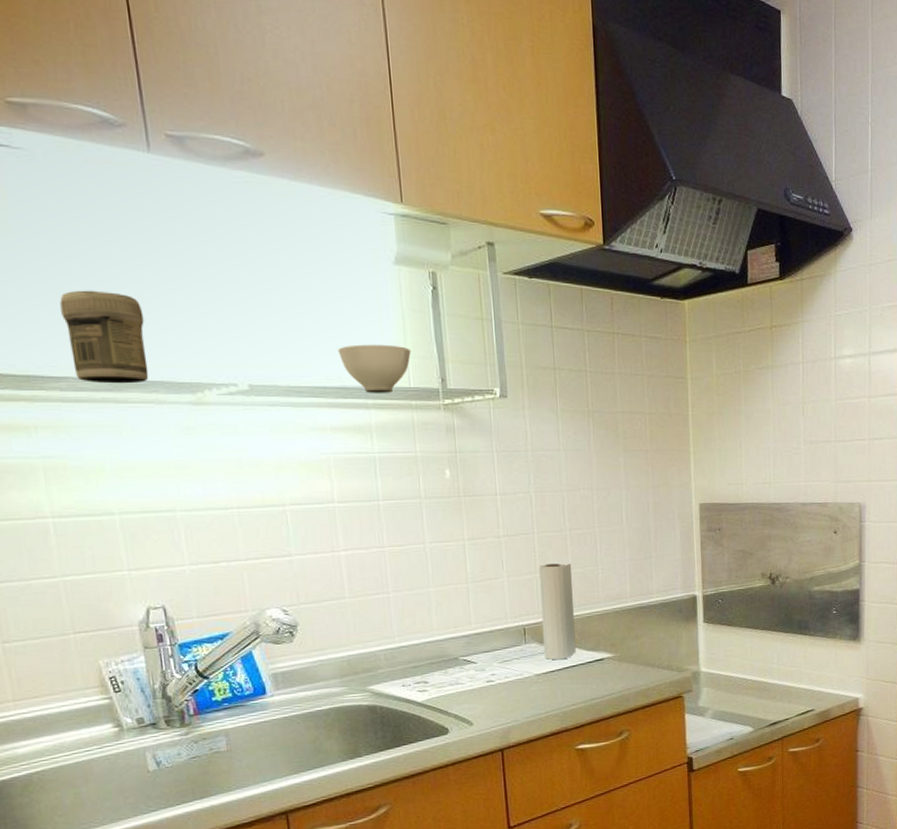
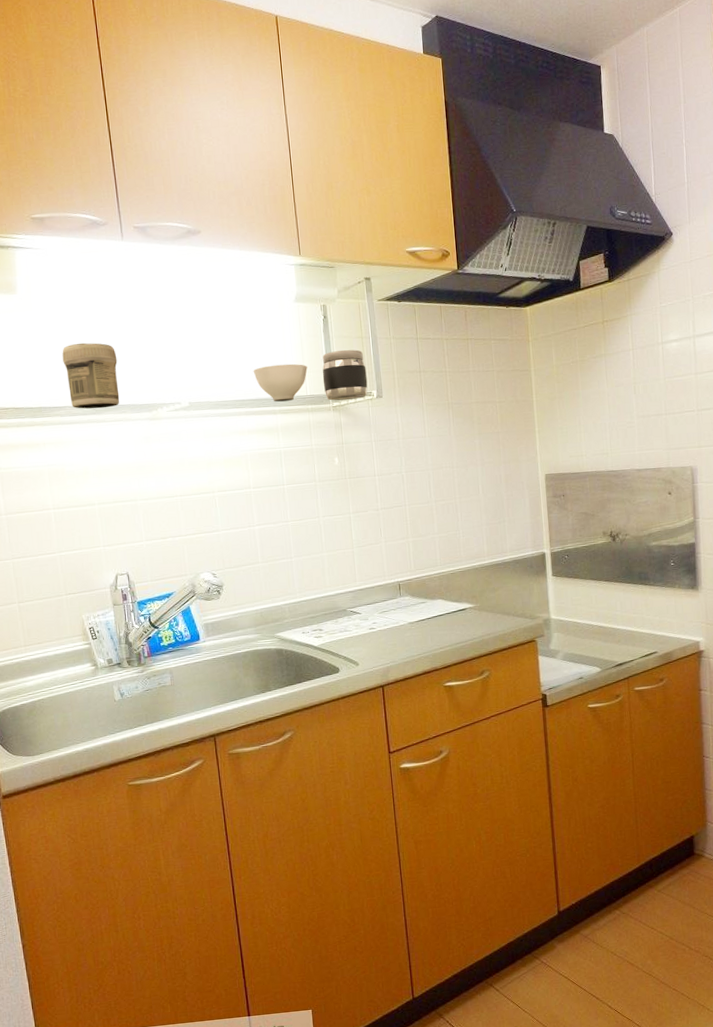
jar: none [430,332,489,397] -> present [322,349,368,401]
paper towel roll: present [538,563,576,660] -> none [410,529,443,610]

